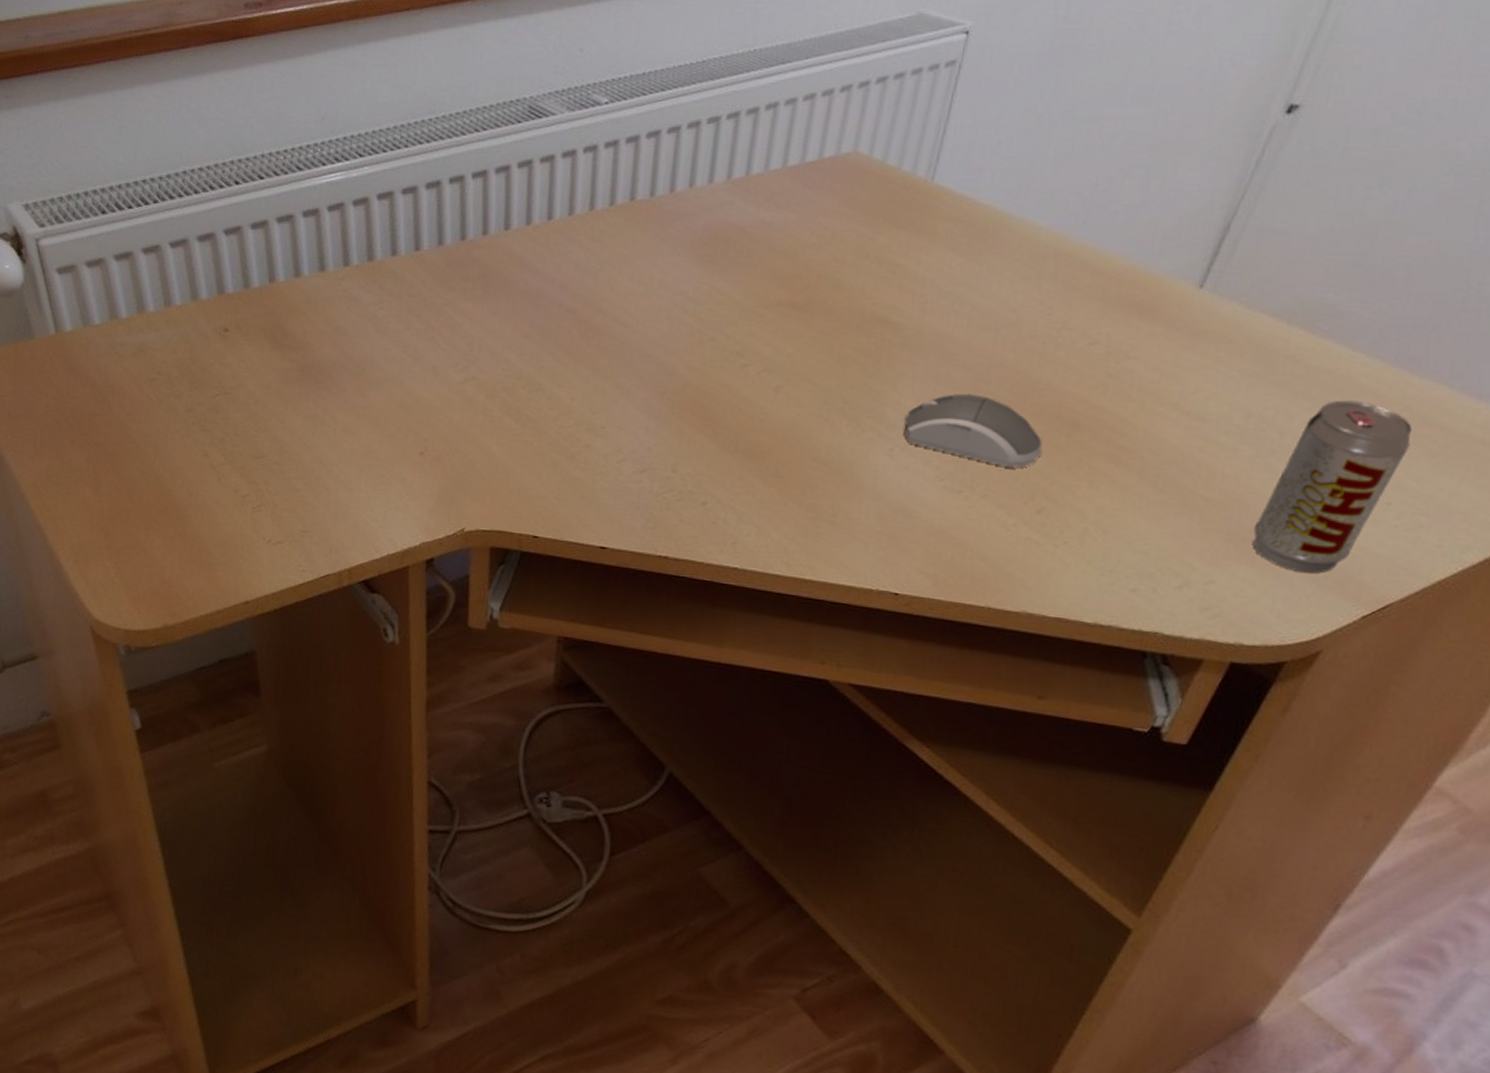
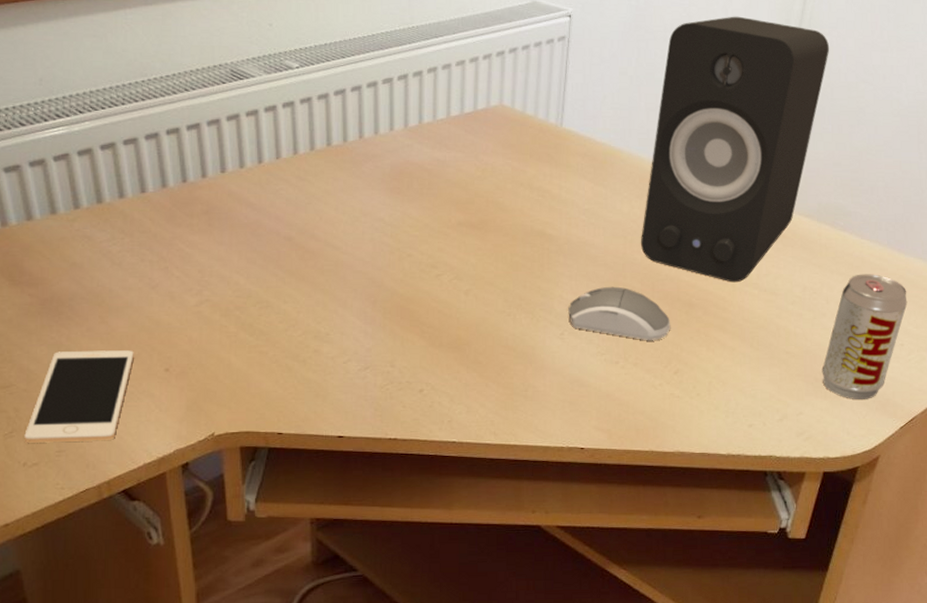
cell phone: none [271,423,390,525] -> present [24,350,134,443]
speaker: none [1017,28,1356,400] -> present [640,16,830,283]

